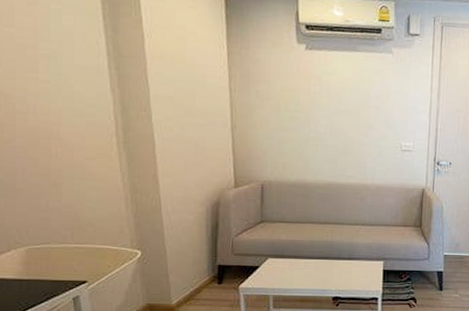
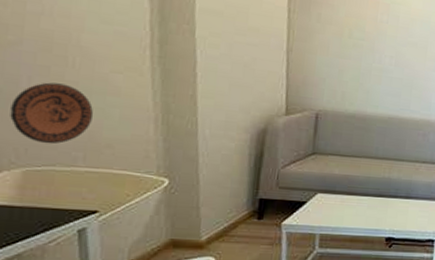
decorative plate: none [12,172,76,225] -> present [10,82,94,144]

